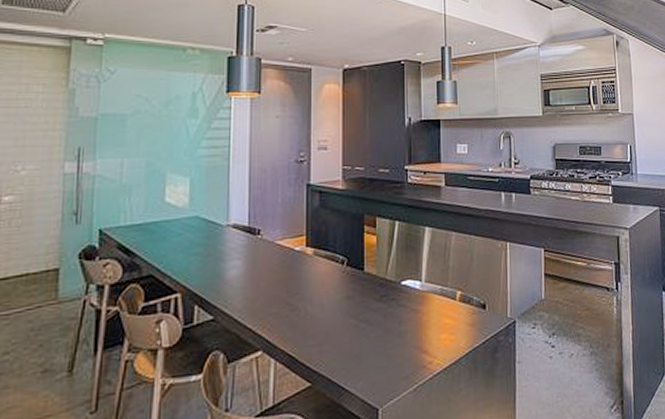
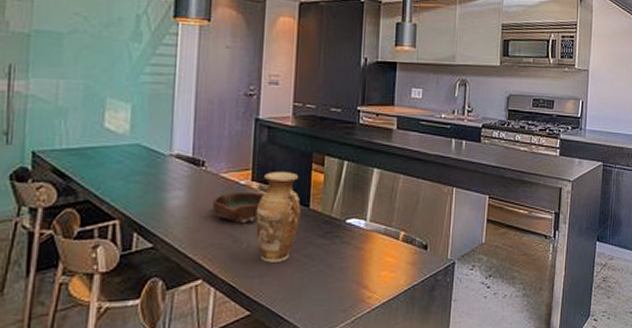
bowl: none [270,258,320,291] -> present [213,192,265,224]
vase: none [312,235,356,330] -> present [255,172,301,262]

